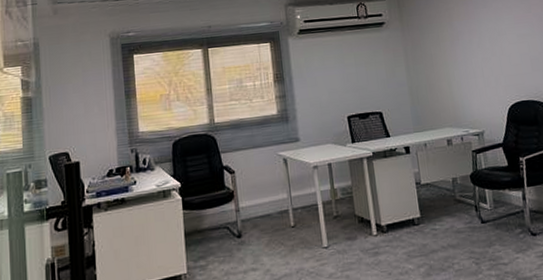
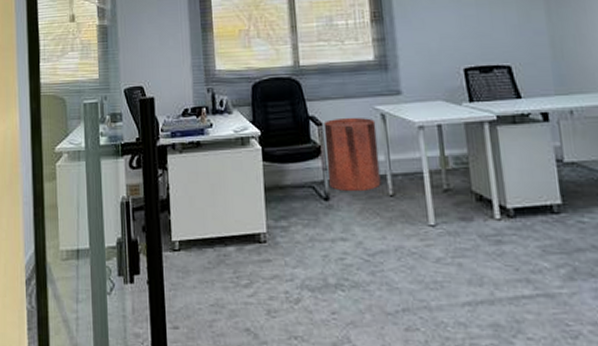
trash can: none [236,163,285,228] -> present [323,117,381,192]

